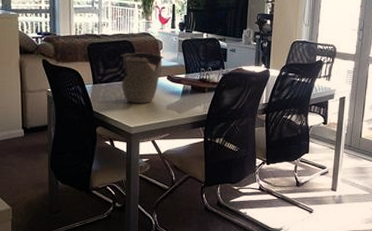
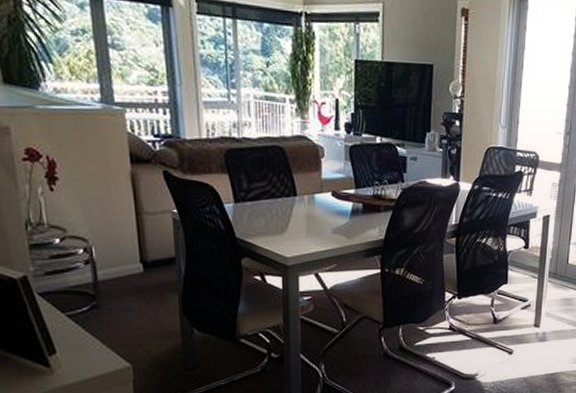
decorative bowl: present [120,52,164,103] -> none [268,161,326,227]

